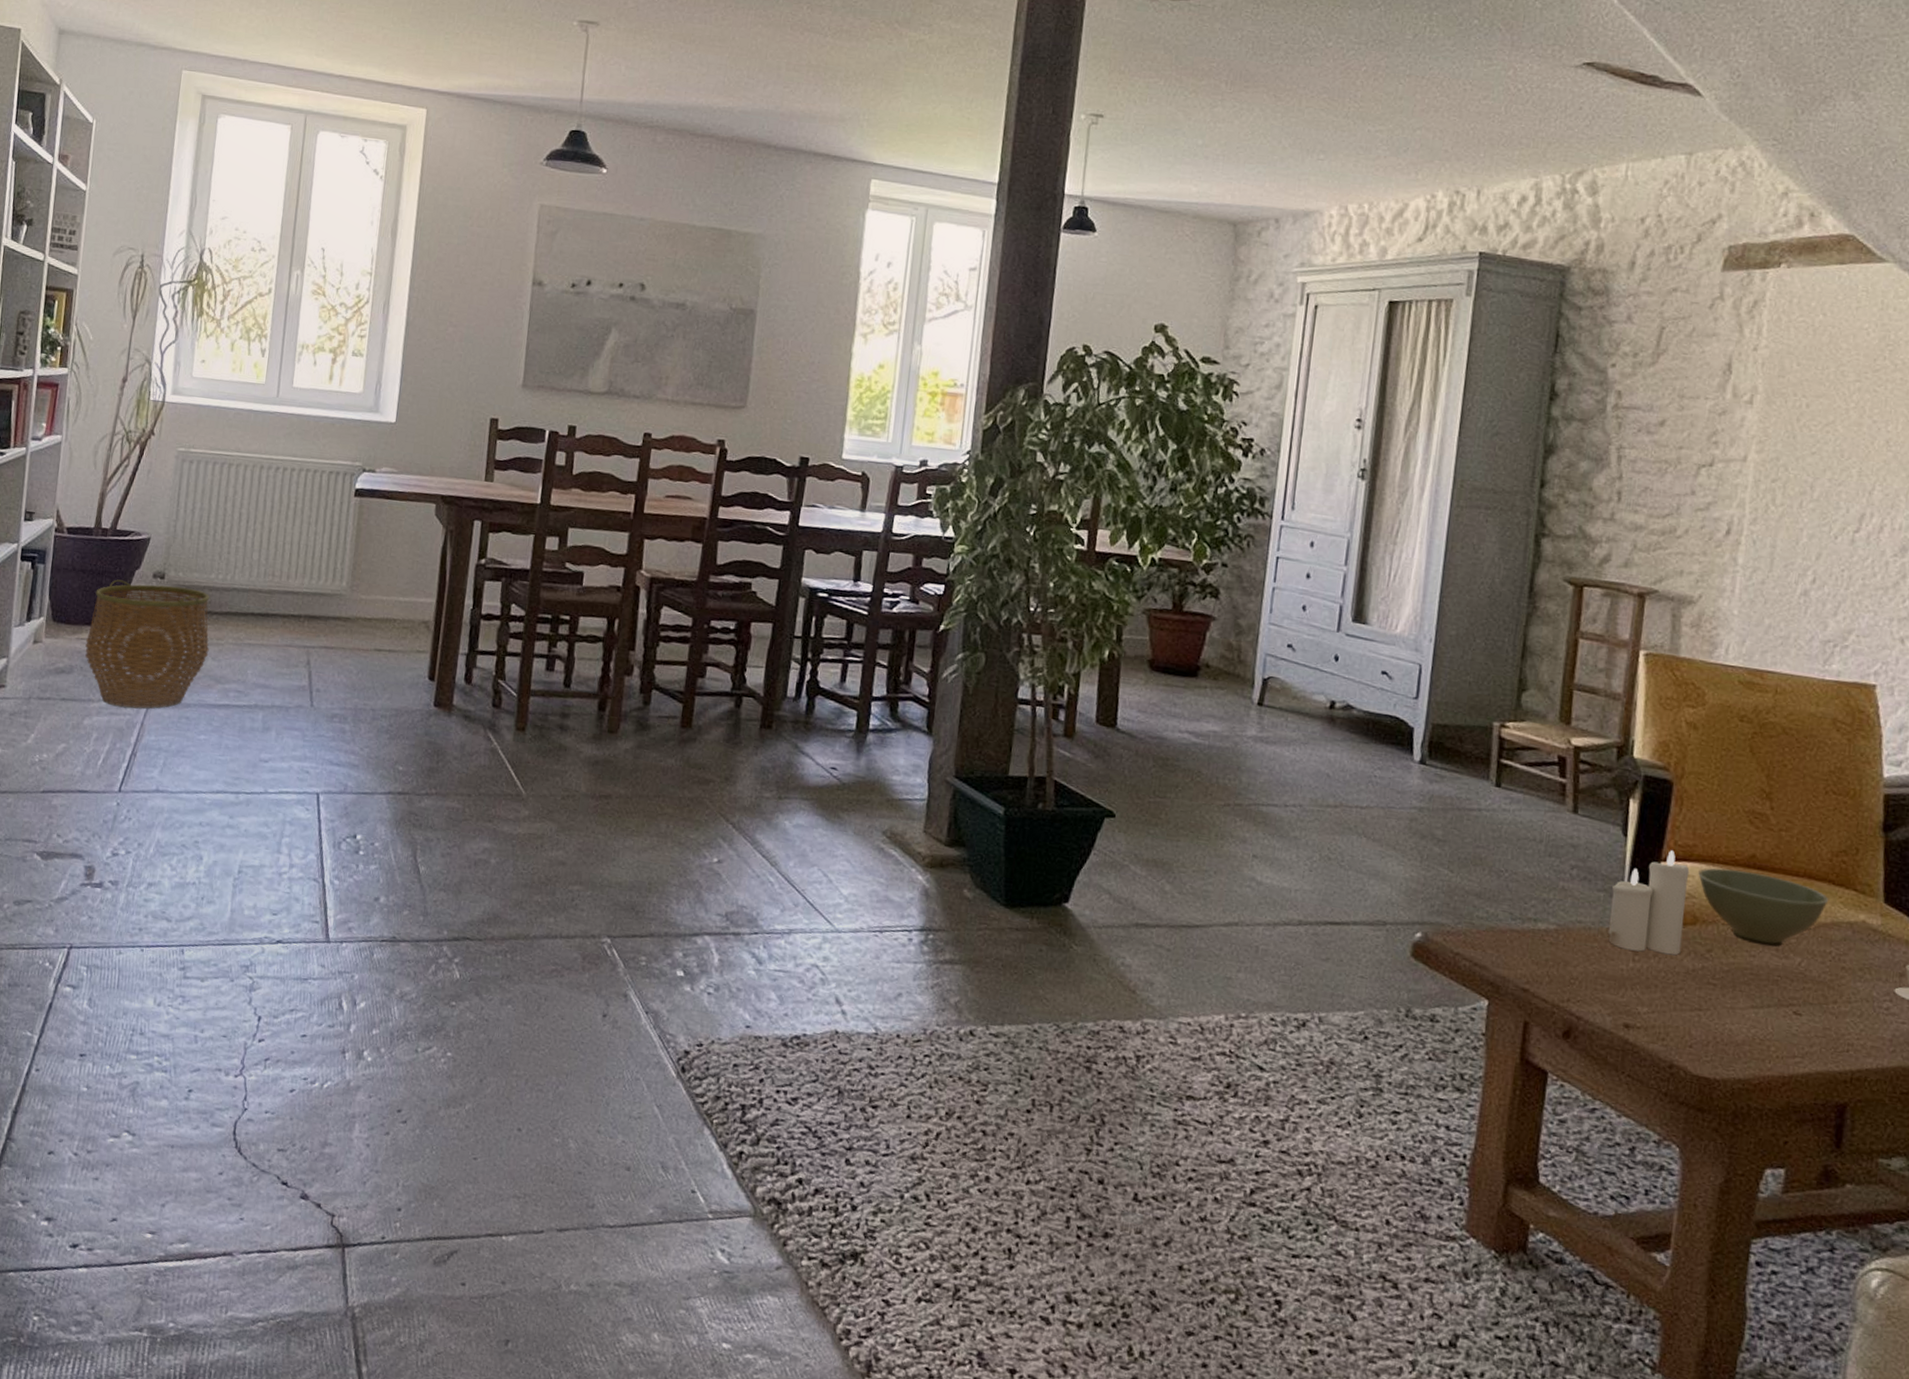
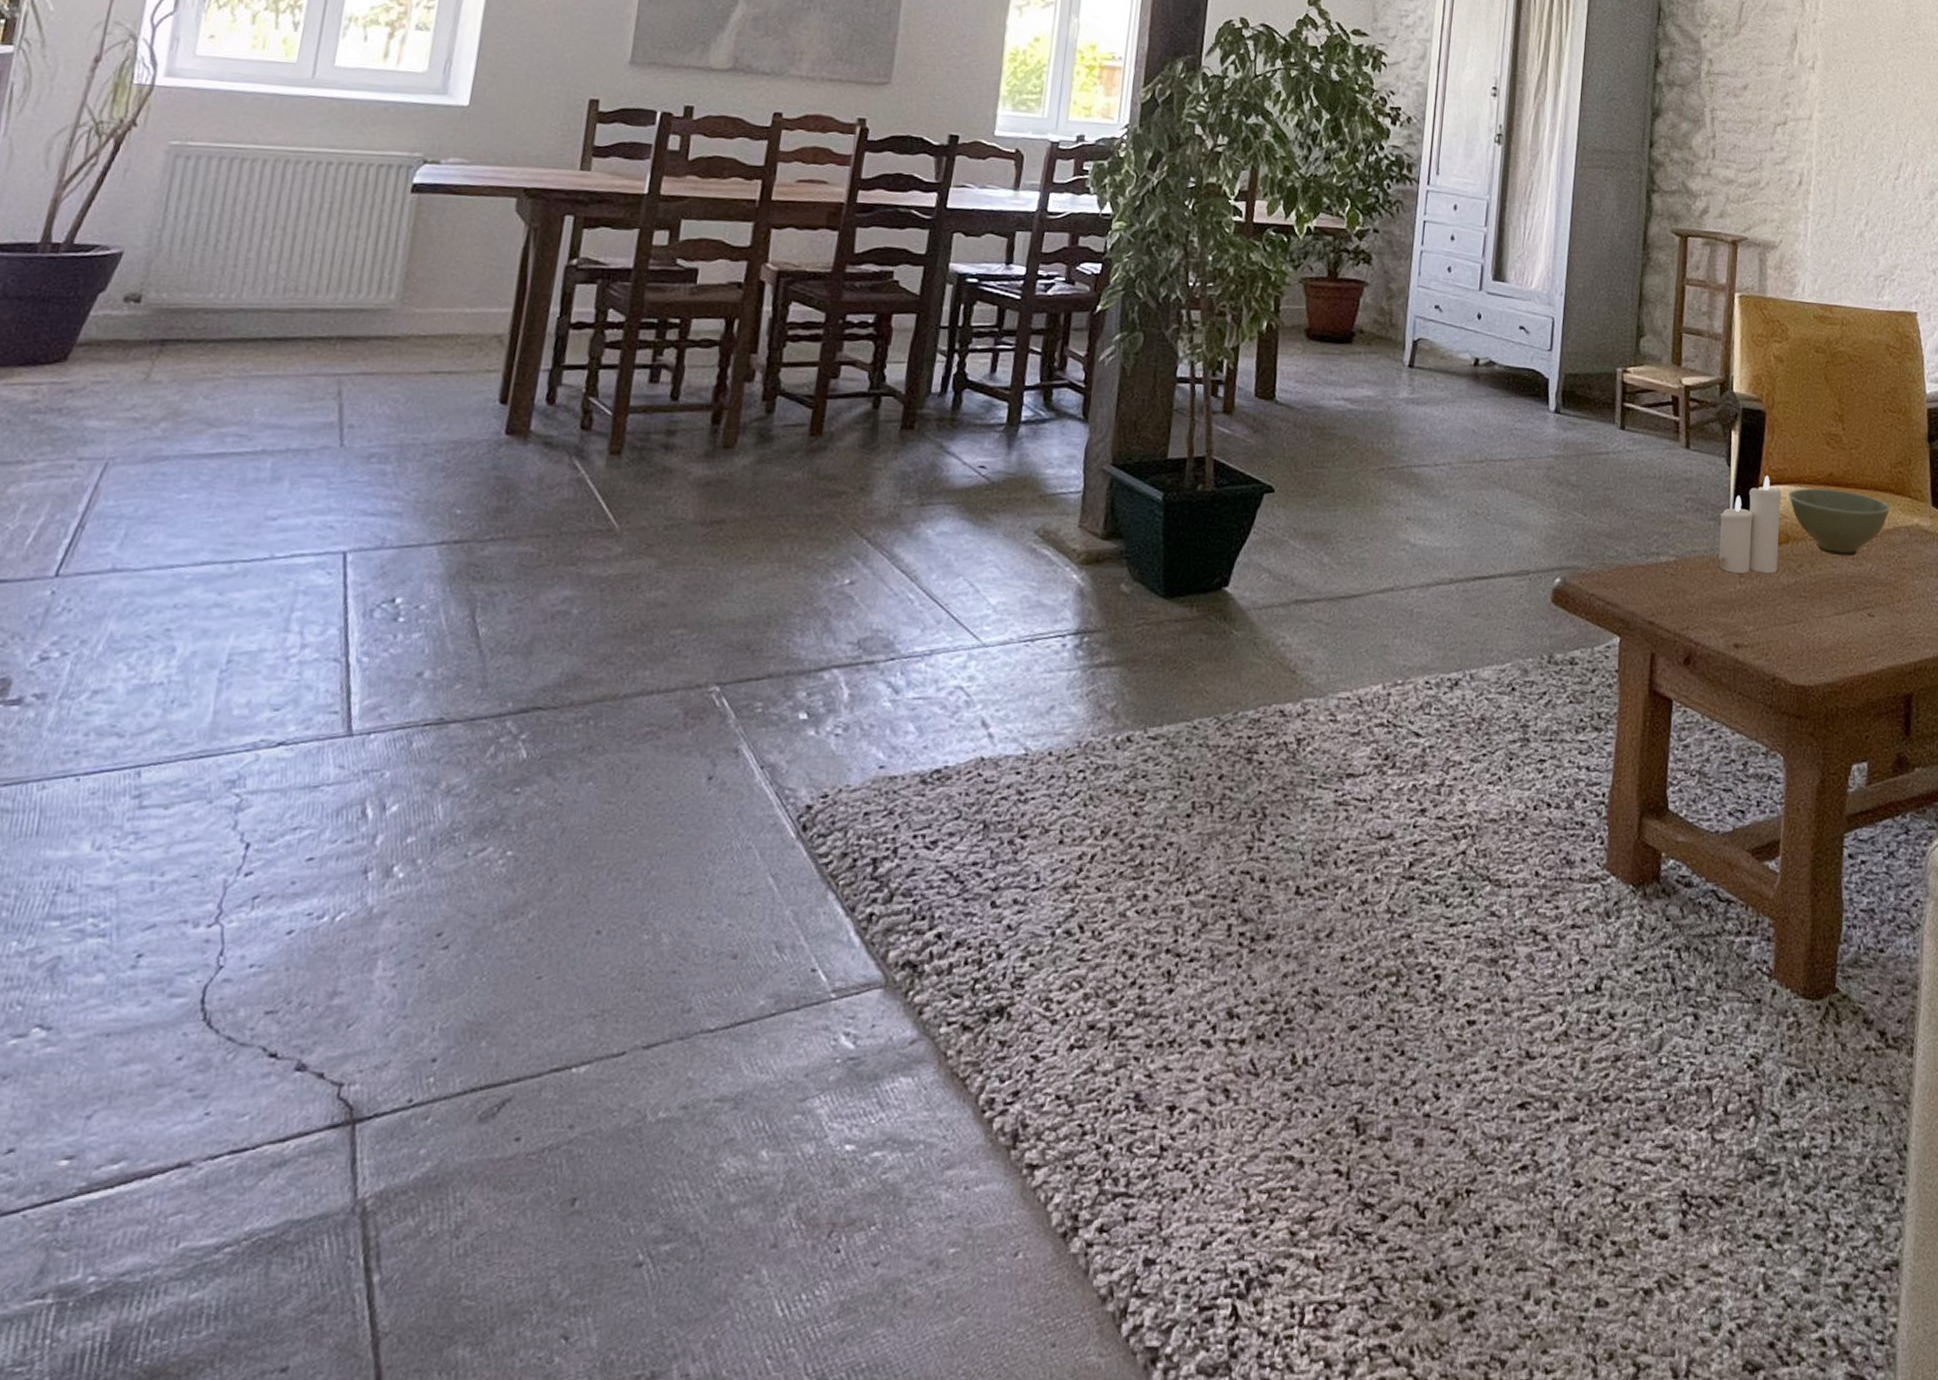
basket: present [85,579,210,710] -> none [15,306,205,469]

